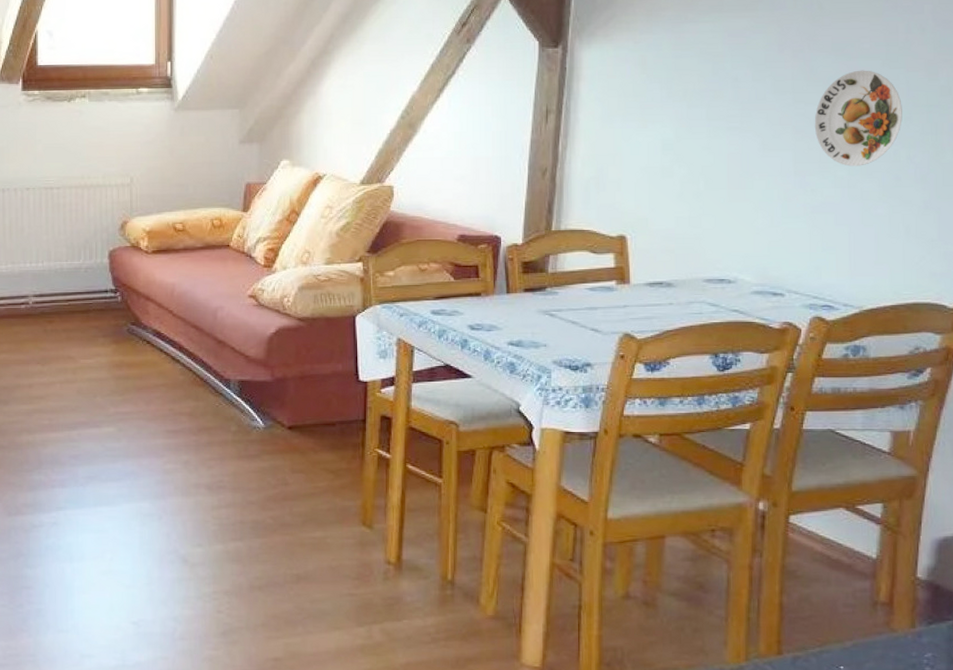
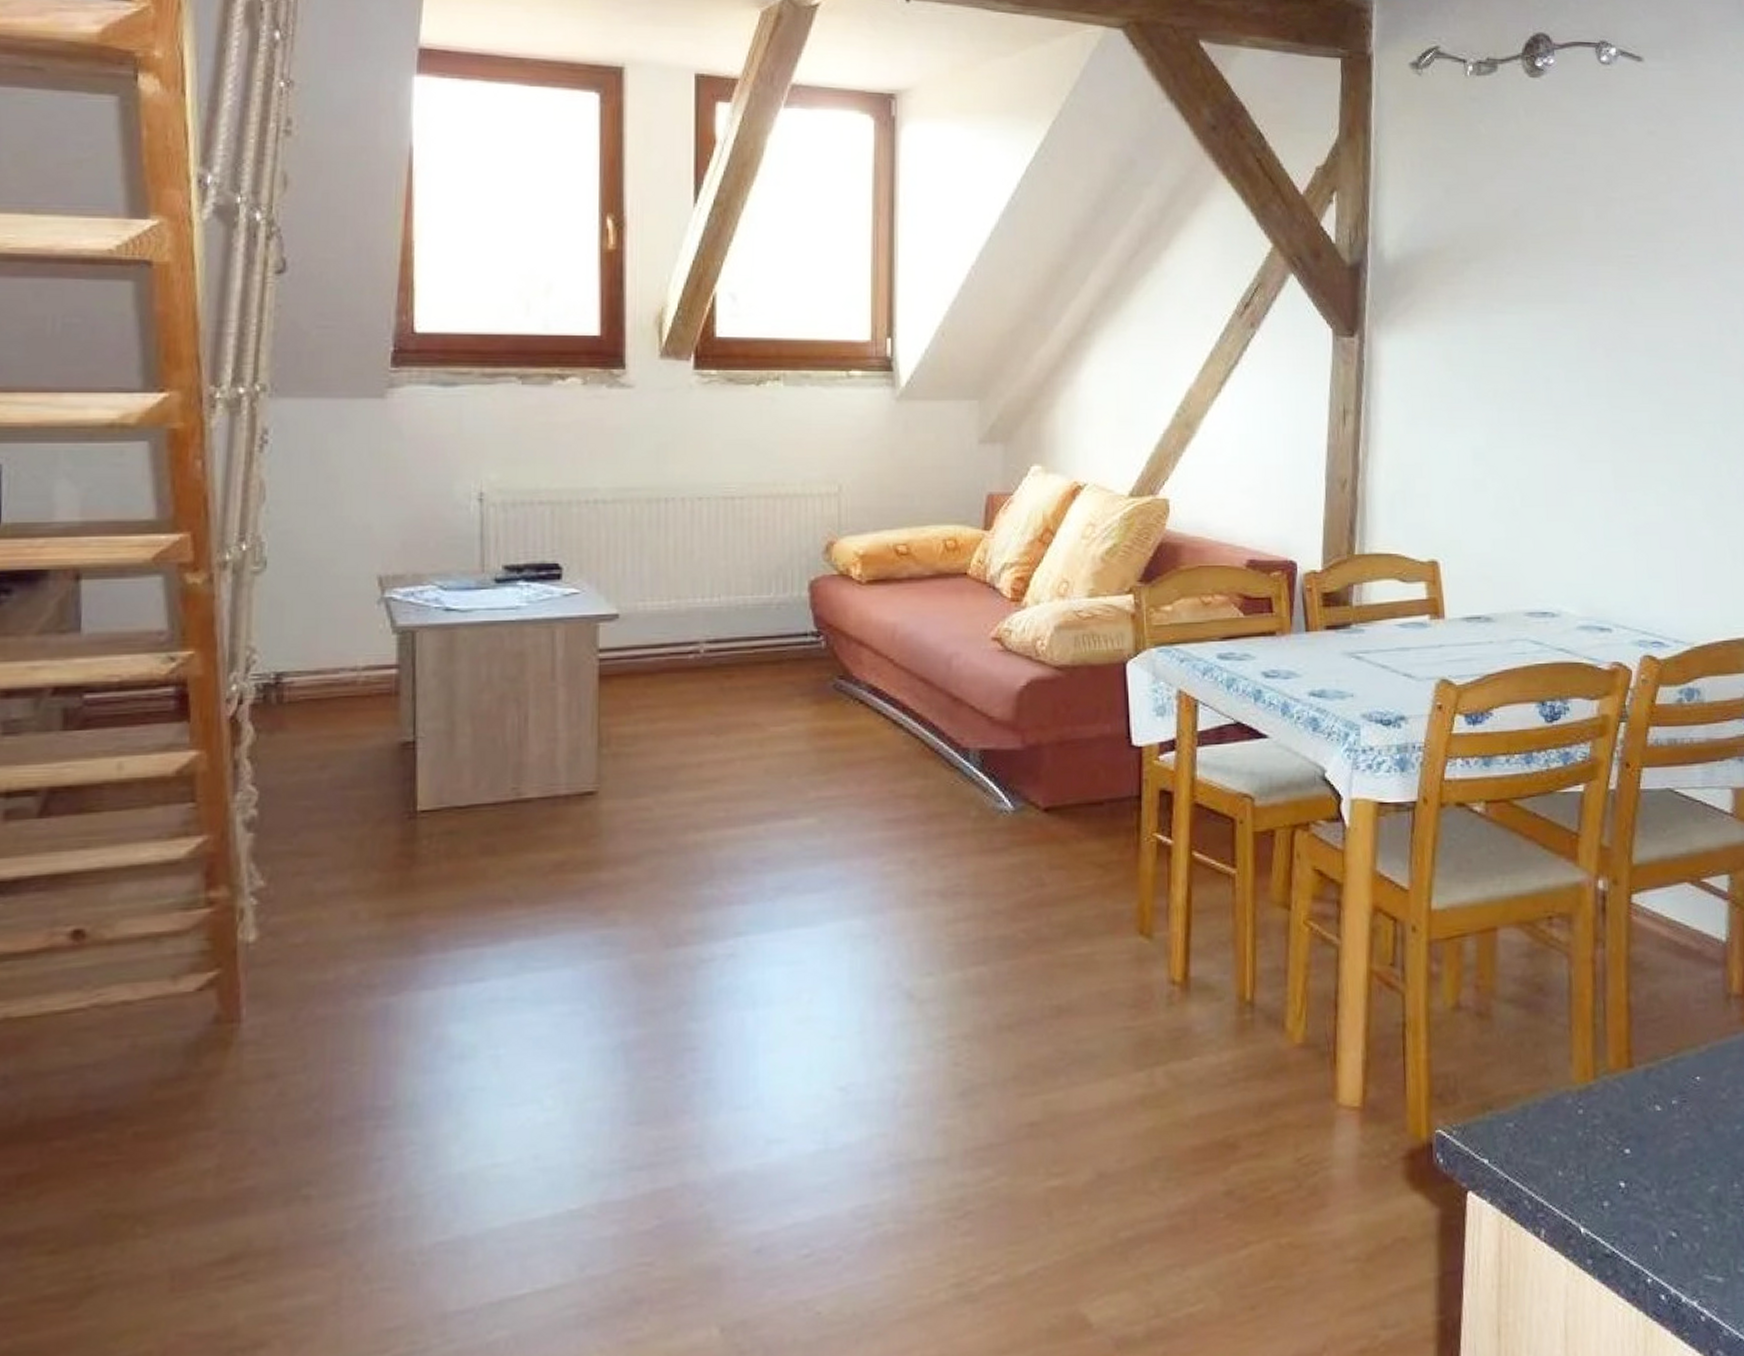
decorative plate: present [814,70,902,167] -> none [1632,373,1721,482]

